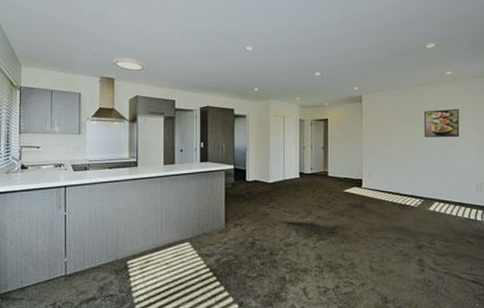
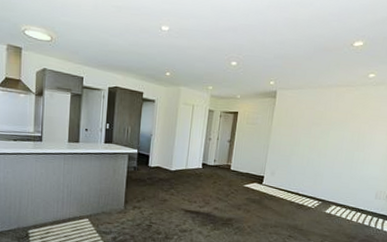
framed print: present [423,108,460,137] -> none [333,113,375,144]

